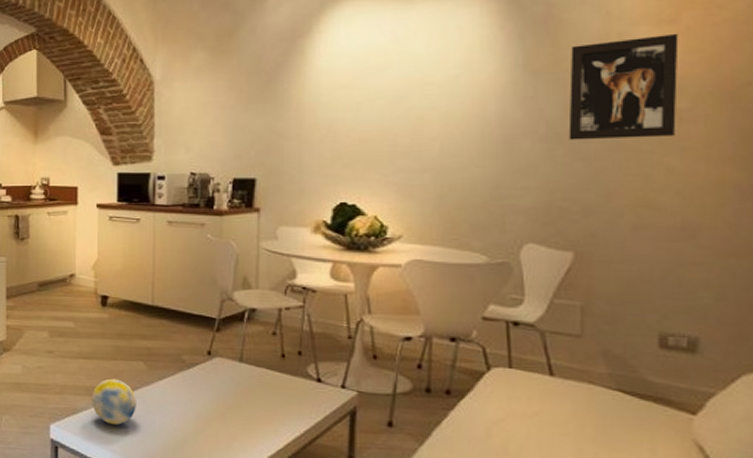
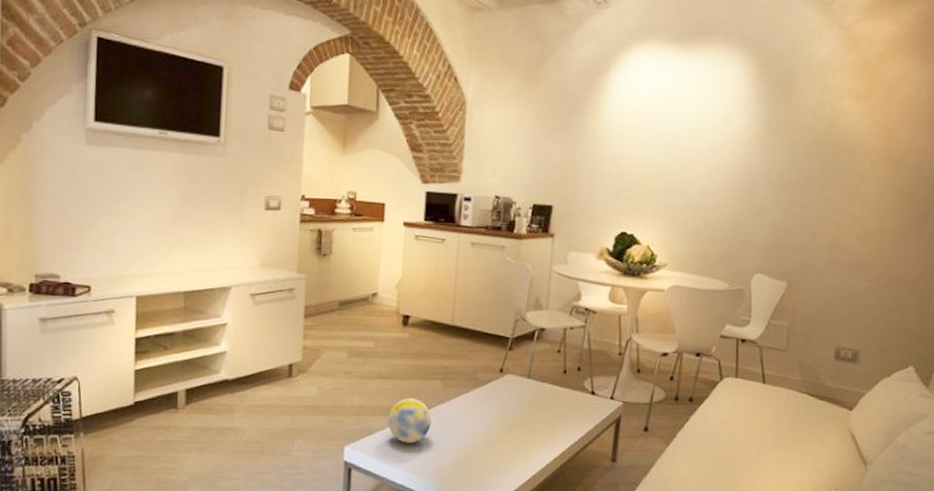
wall art: present [568,33,679,140] -> none [791,108,868,191]

